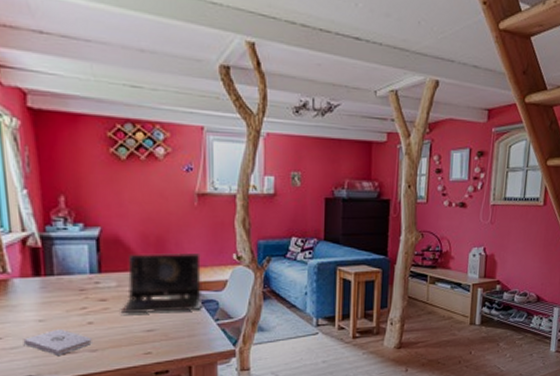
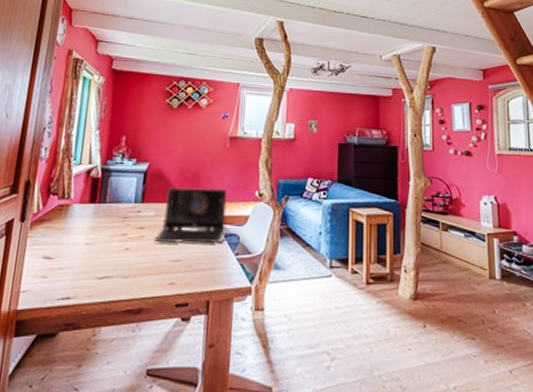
notepad: present [23,328,92,355] -> none [69,252,126,279]

